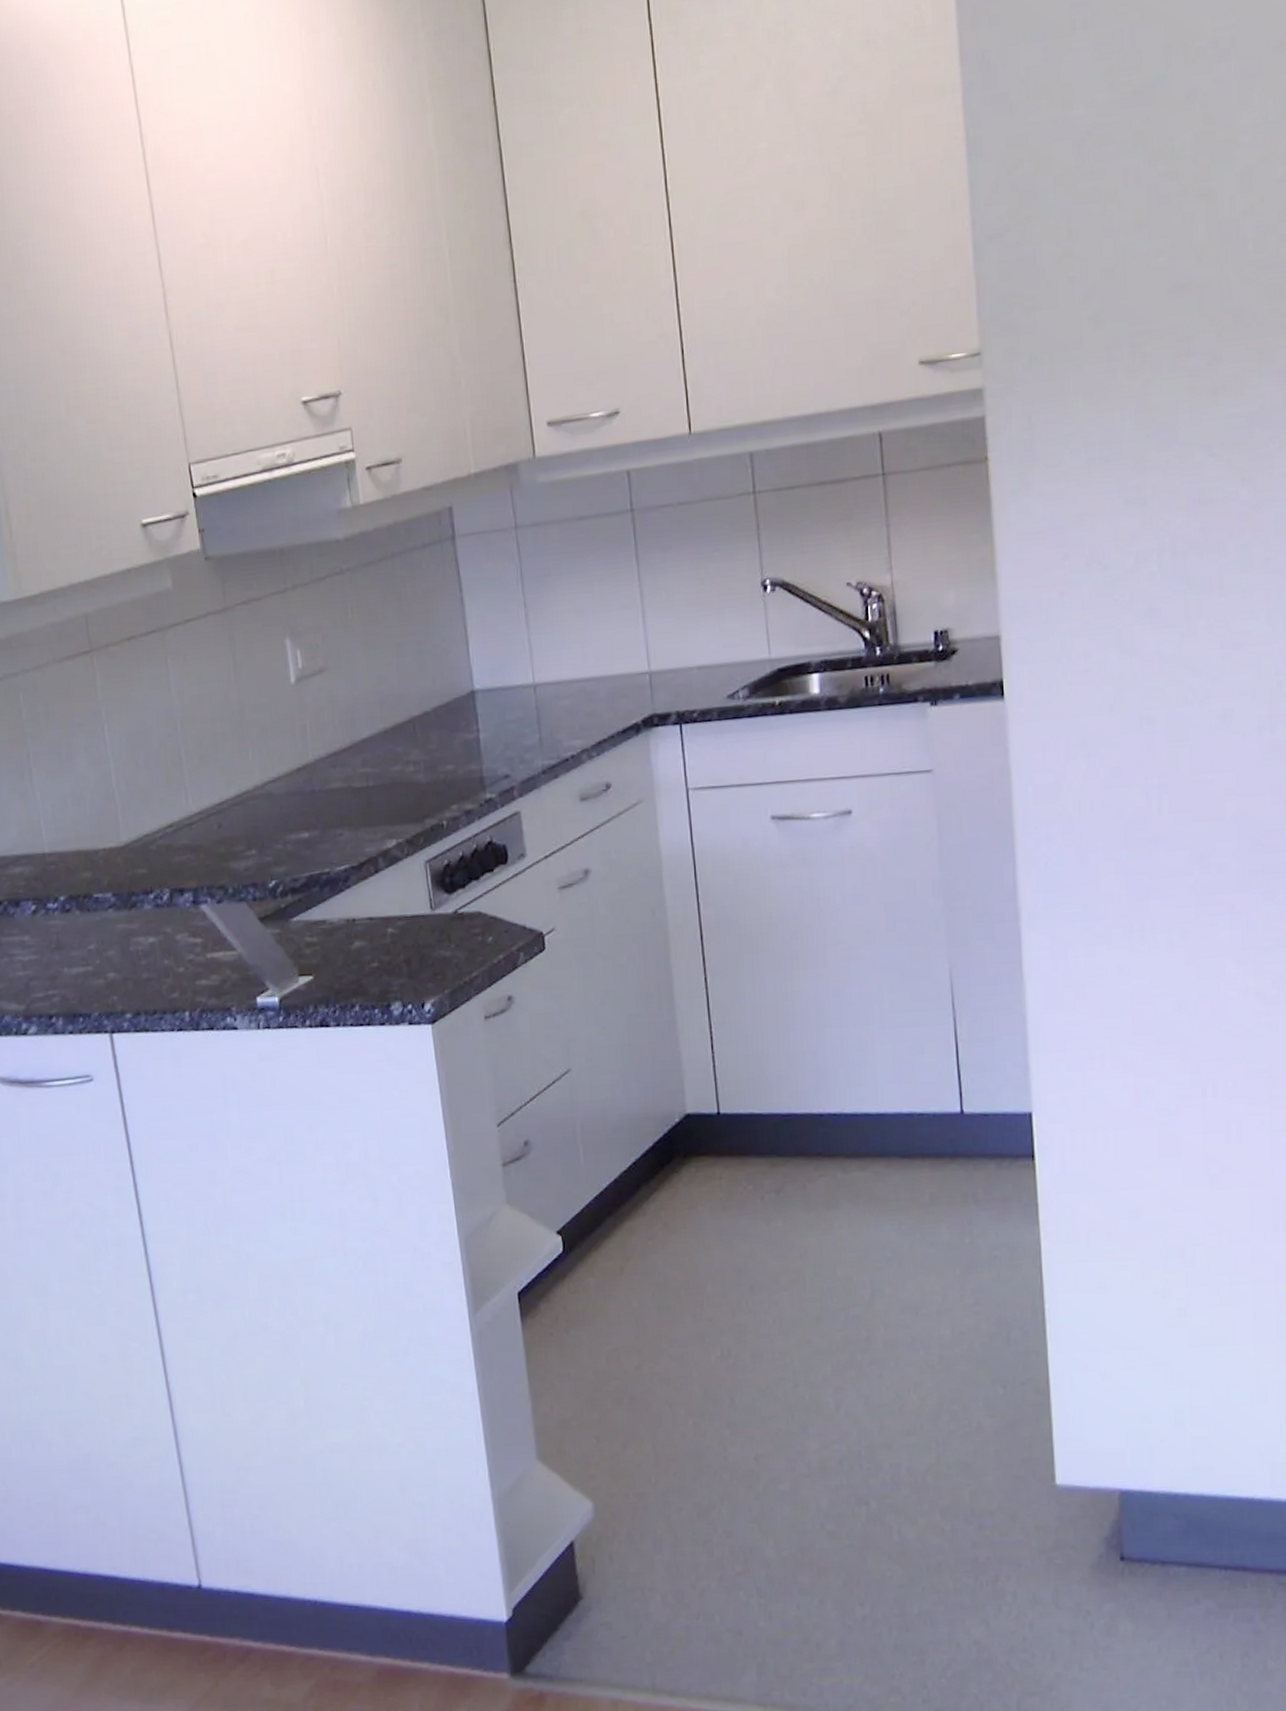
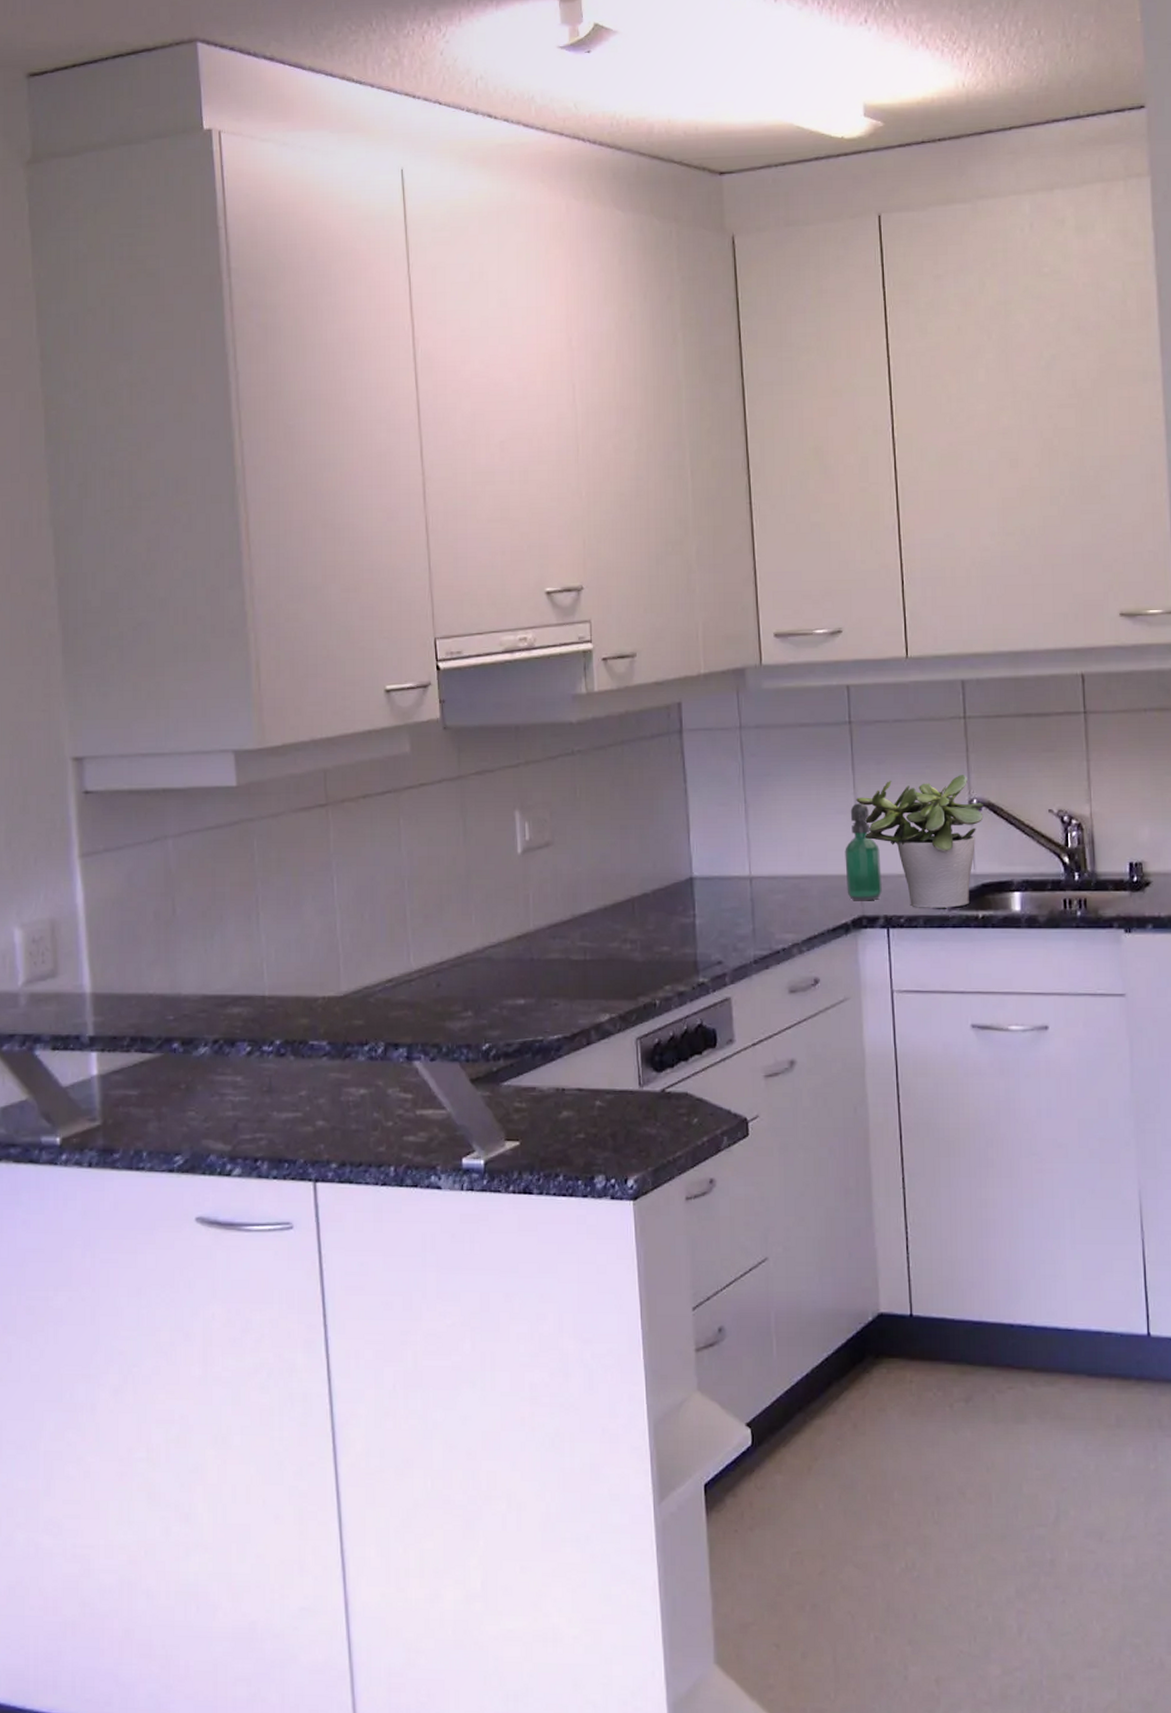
soap dispenser: none [632,595,673,699] -> present [845,803,882,901]
potted plant: none [642,554,778,701] -> present [856,775,984,908]

